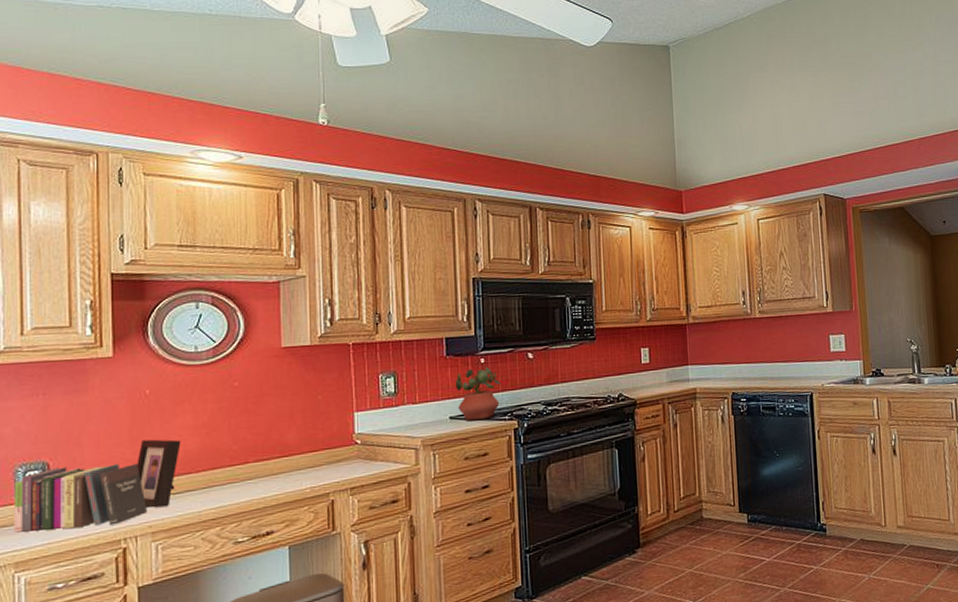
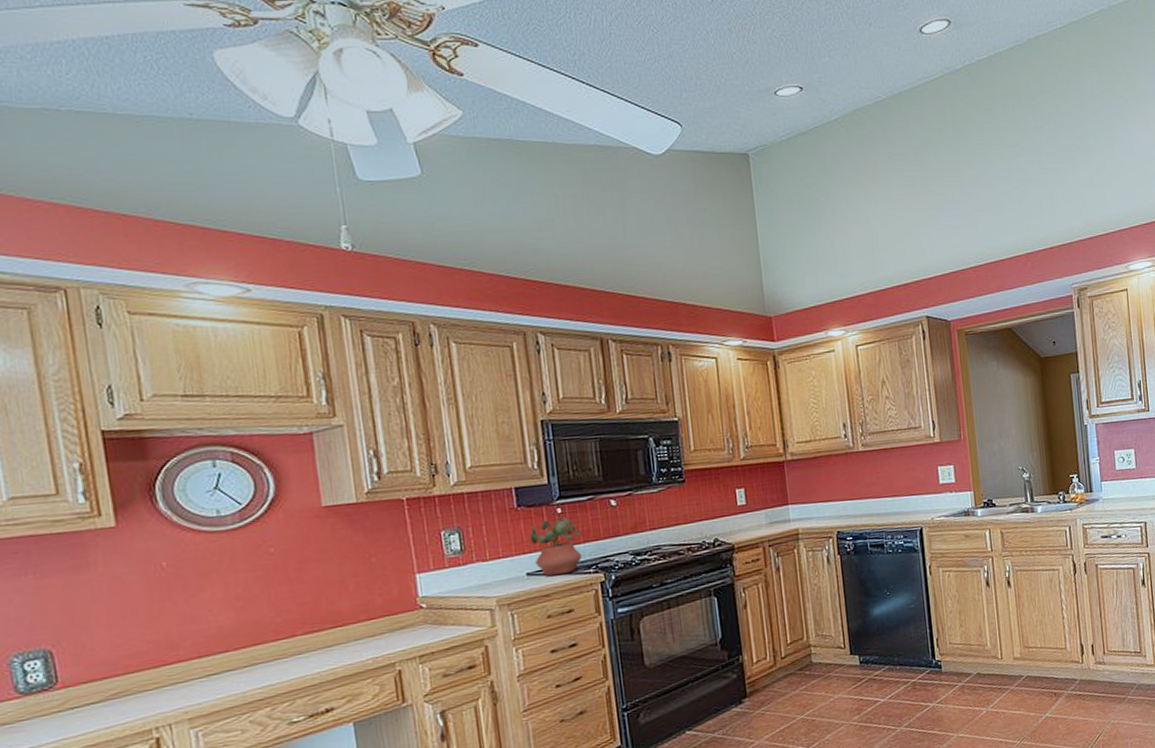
books: present [14,464,147,533] -> none [10,645,180,730]
picture frame: present [137,439,181,508] -> none [160,615,213,693]

